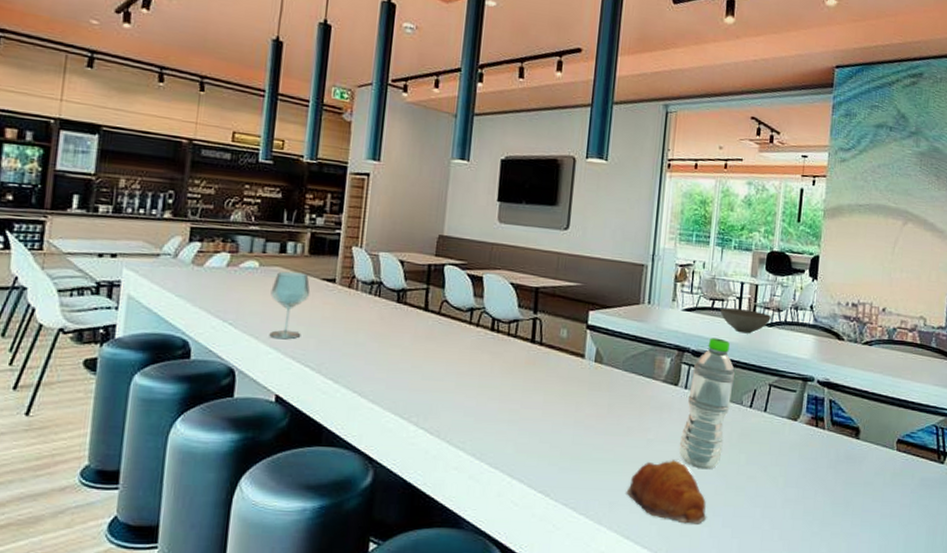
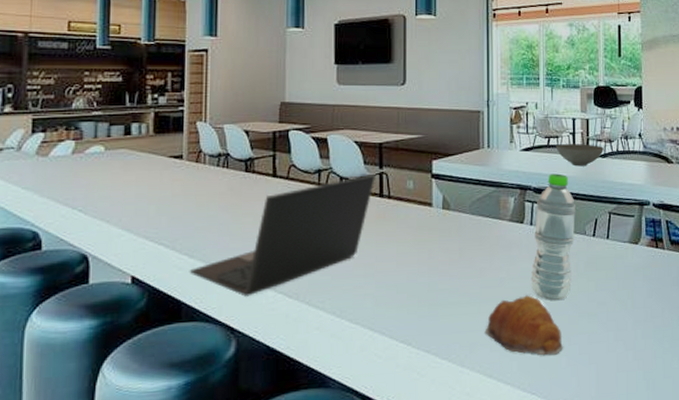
wine glass: present [269,271,311,340] -> none [118,152,158,221]
laptop: none [332,318,530,428] -> present [189,173,377,297]

